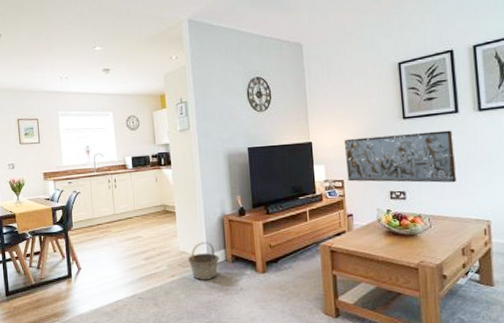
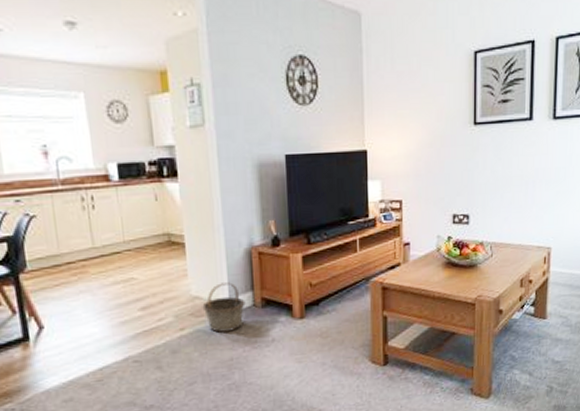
relief sculpture: present [344,130,456,183] -> none [405,141,524,205]

